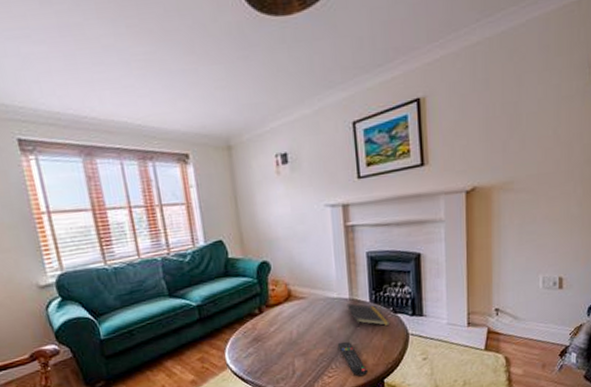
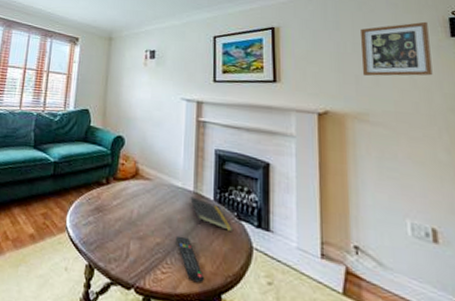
picture frame: none [509,63,577,141] -> present [361,21,433,76]

